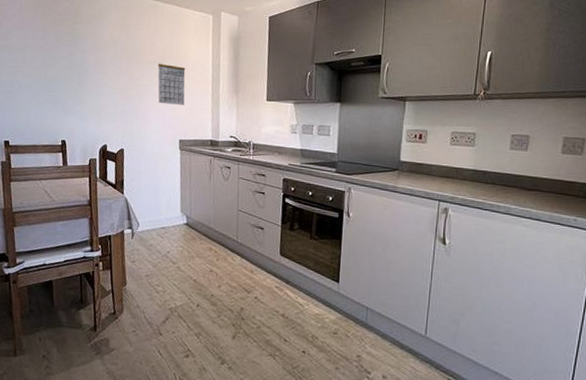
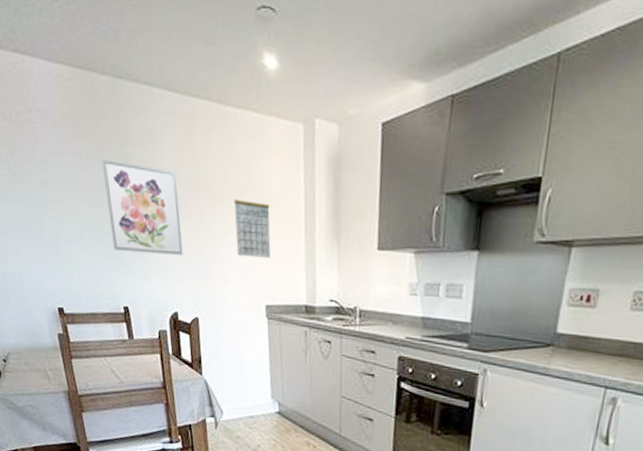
wall art: none [55,33,115,102] -> present [102,159,183,255]

